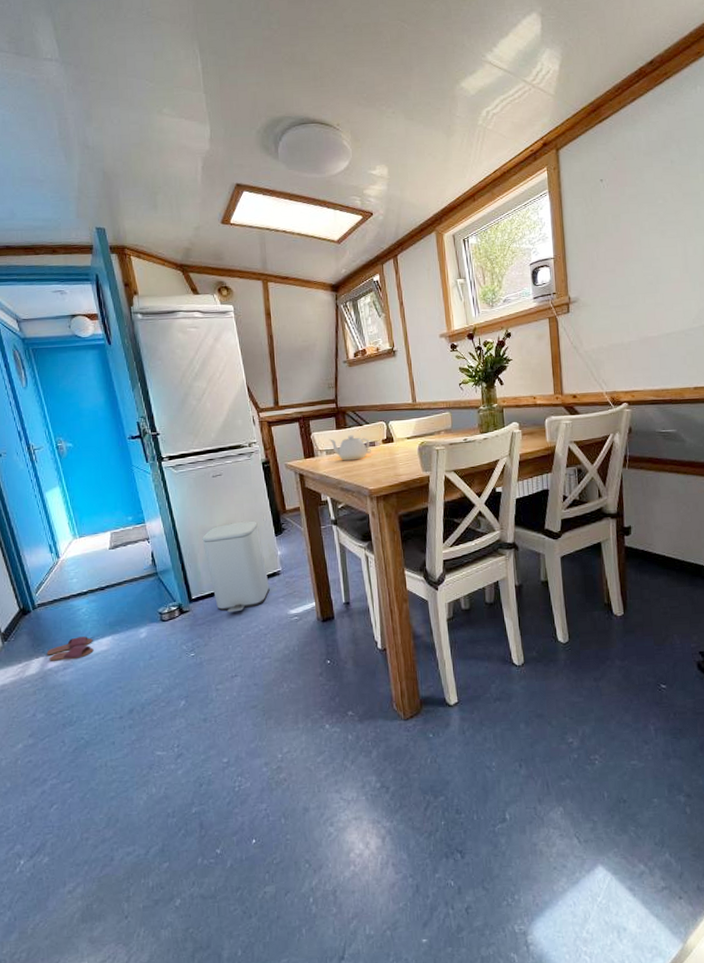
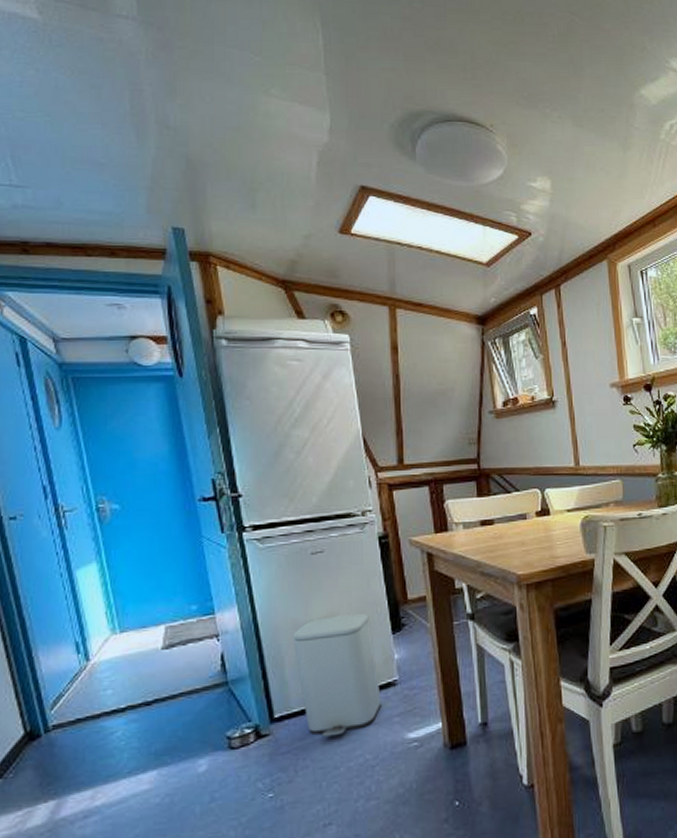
slippers: present [46,636,94,661] -> none [60,771,130,807]
teapot: present [328,435,372,461] -> none [467,504,522,538]

